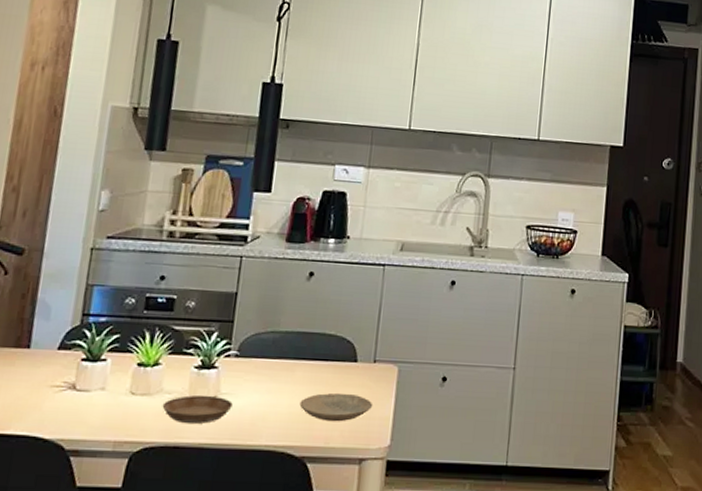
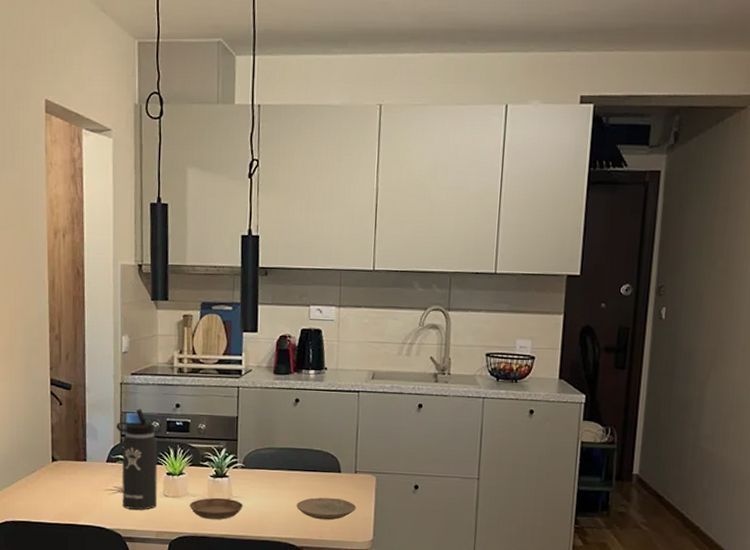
thermos bottle: none [71,281,130,413] -> present [116,409,158,510]

